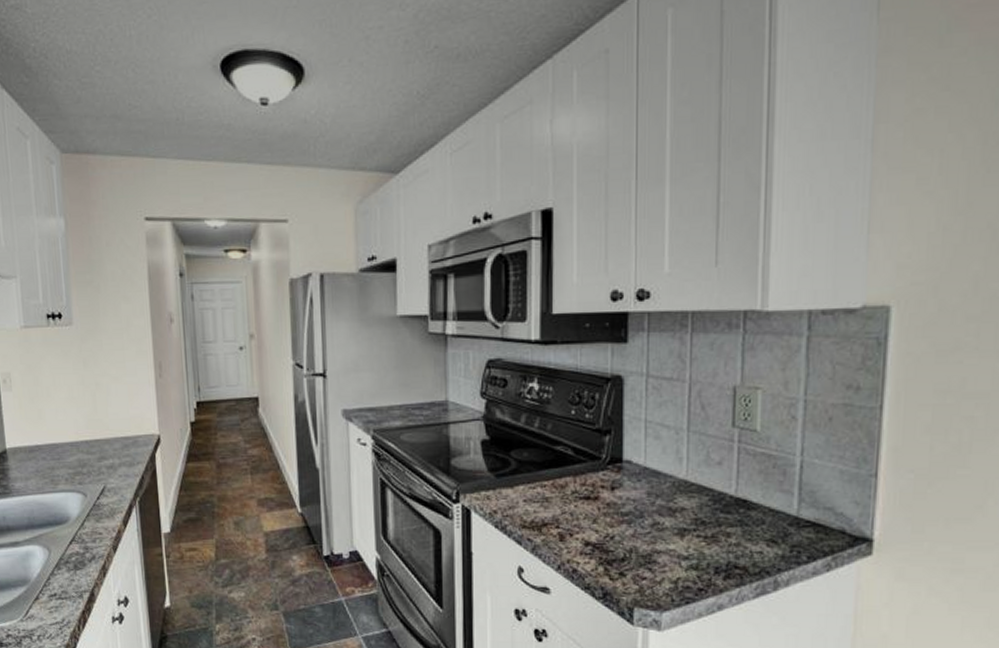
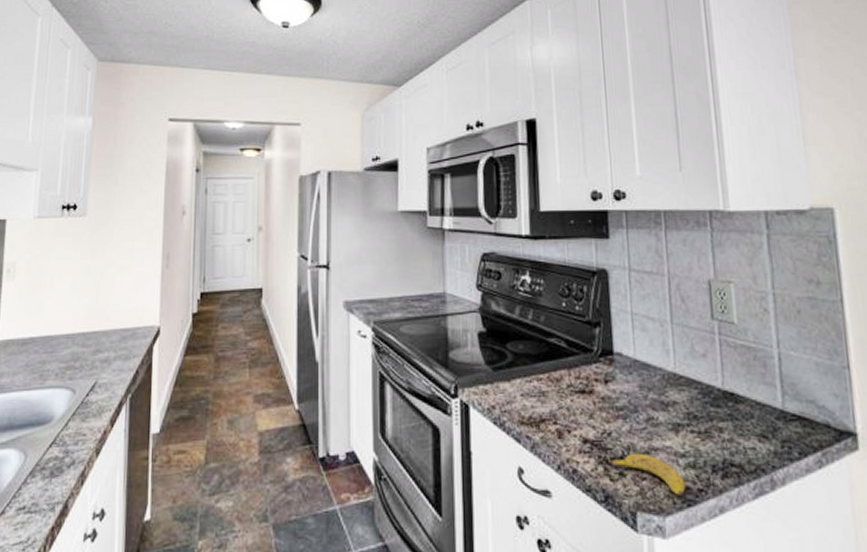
banana: none [608,555,686,595] -> present [606,453,686,497]

